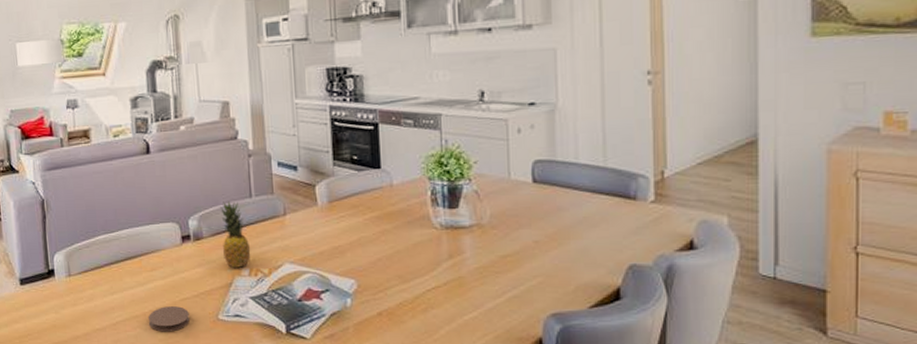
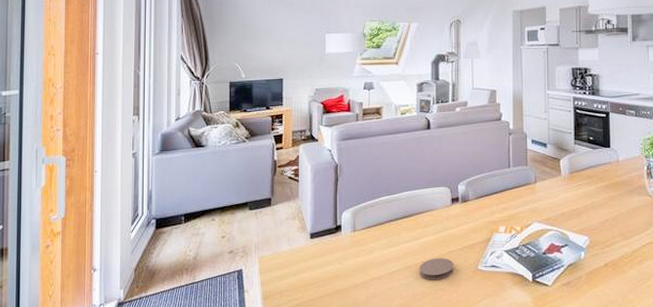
fruit: present [220,201,251,268] -> none [485,170,507,226]

